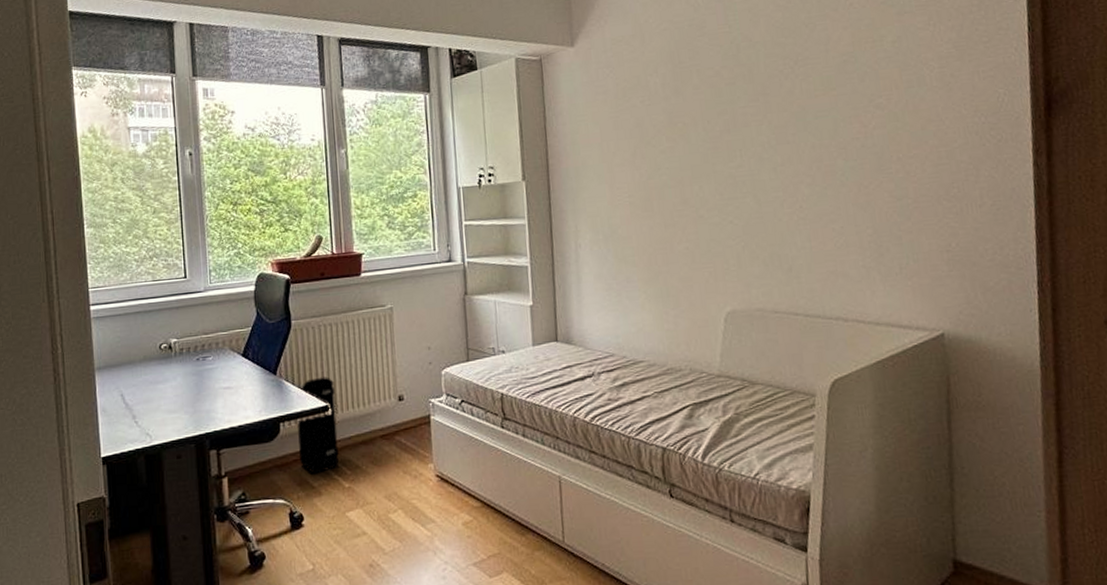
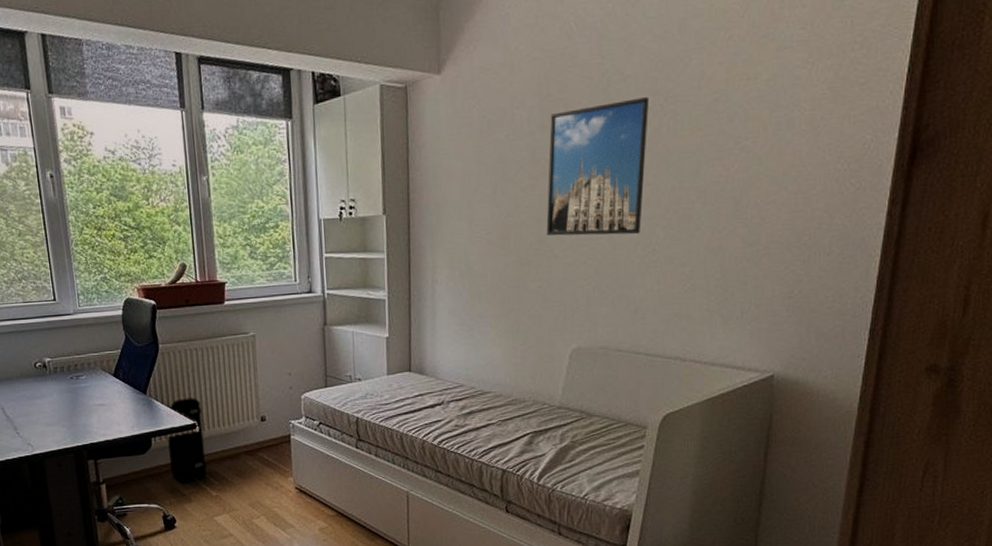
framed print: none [683,61,785,197] -> present [546,97,650,236]

